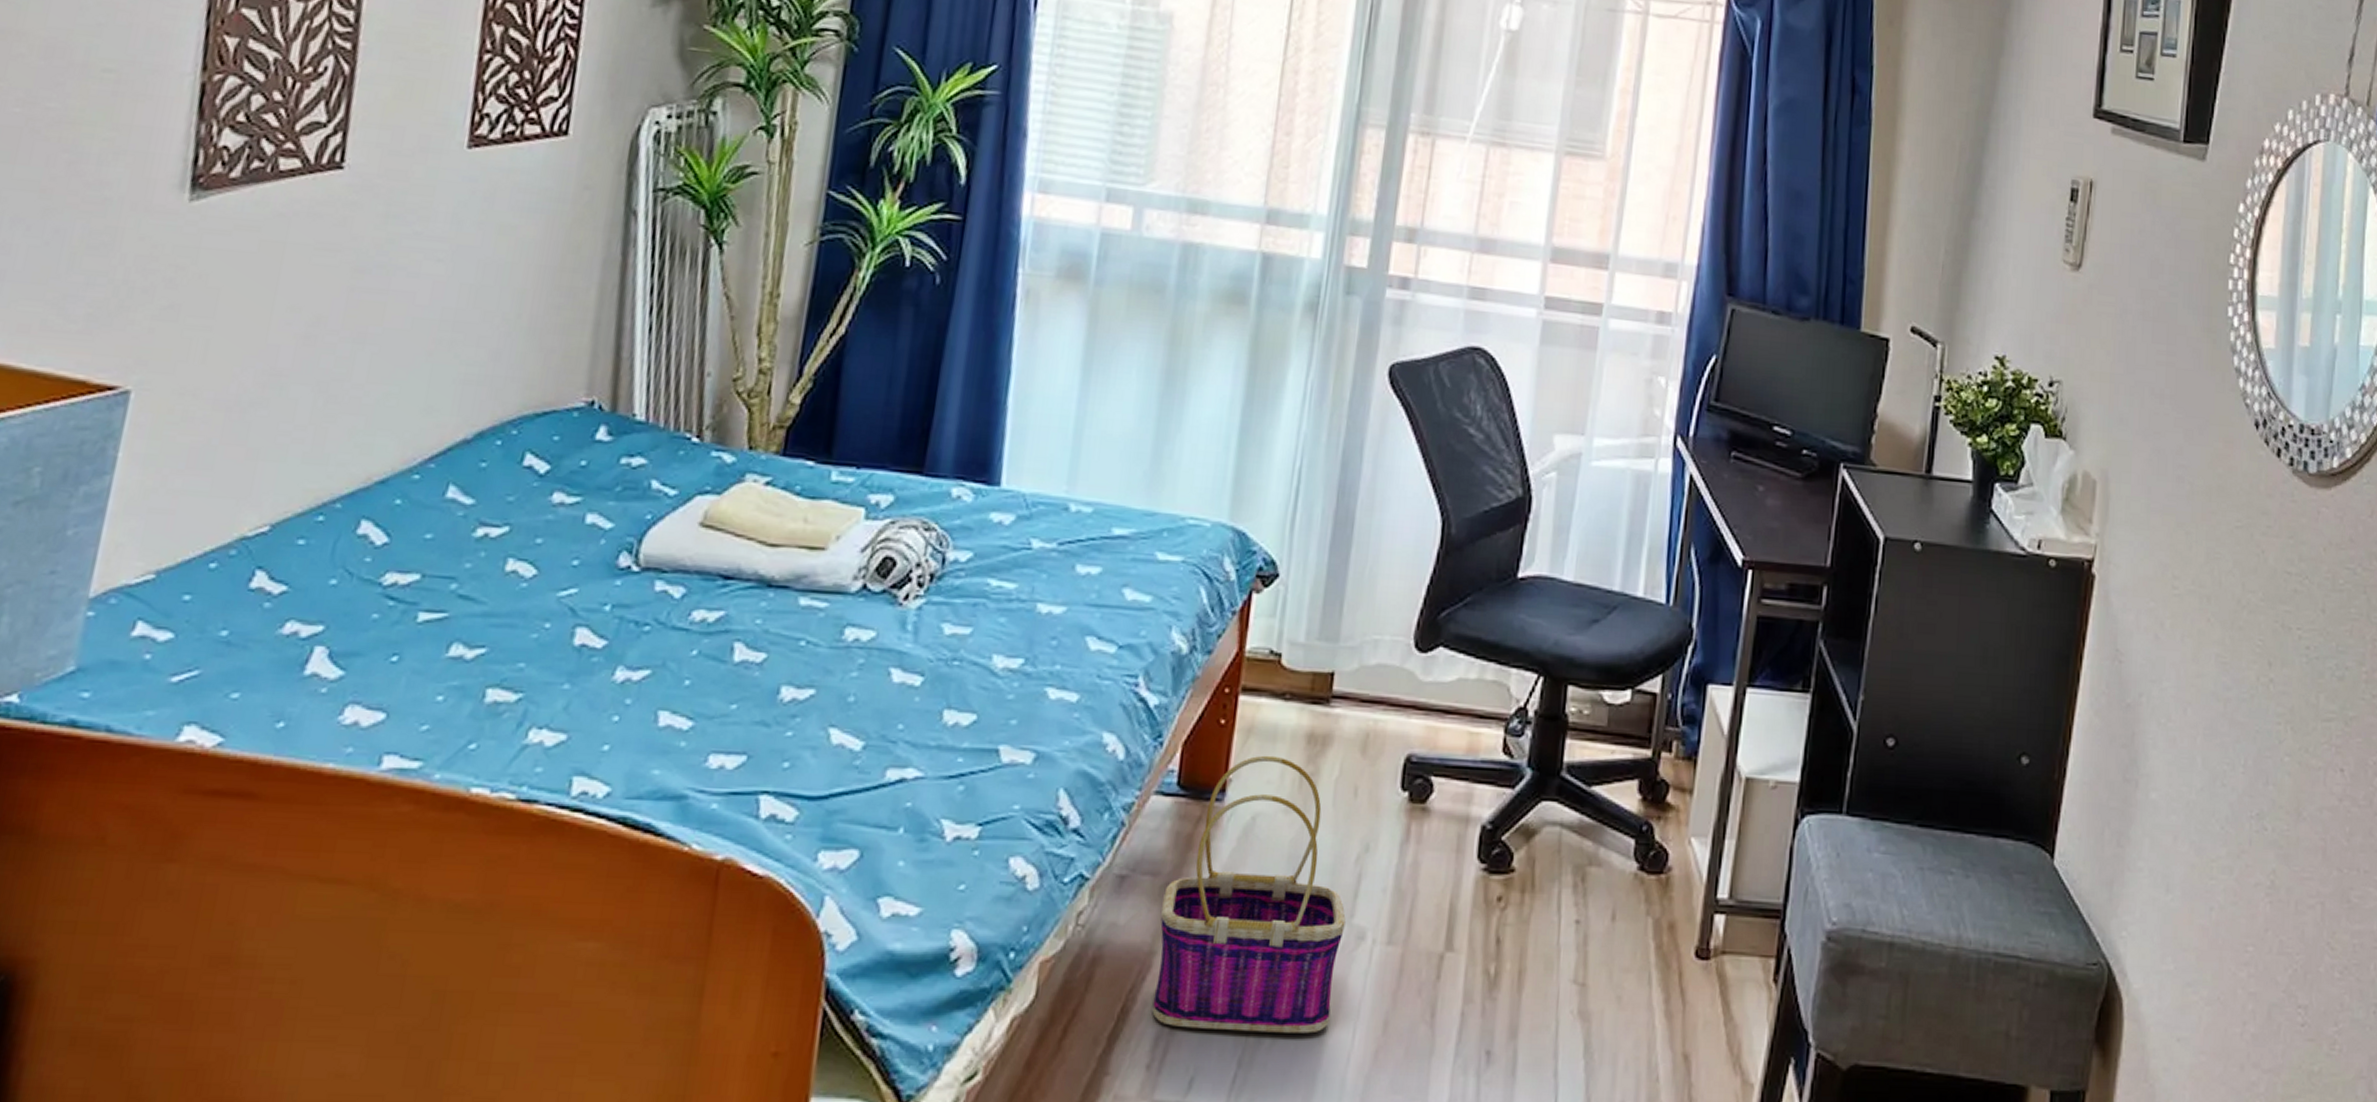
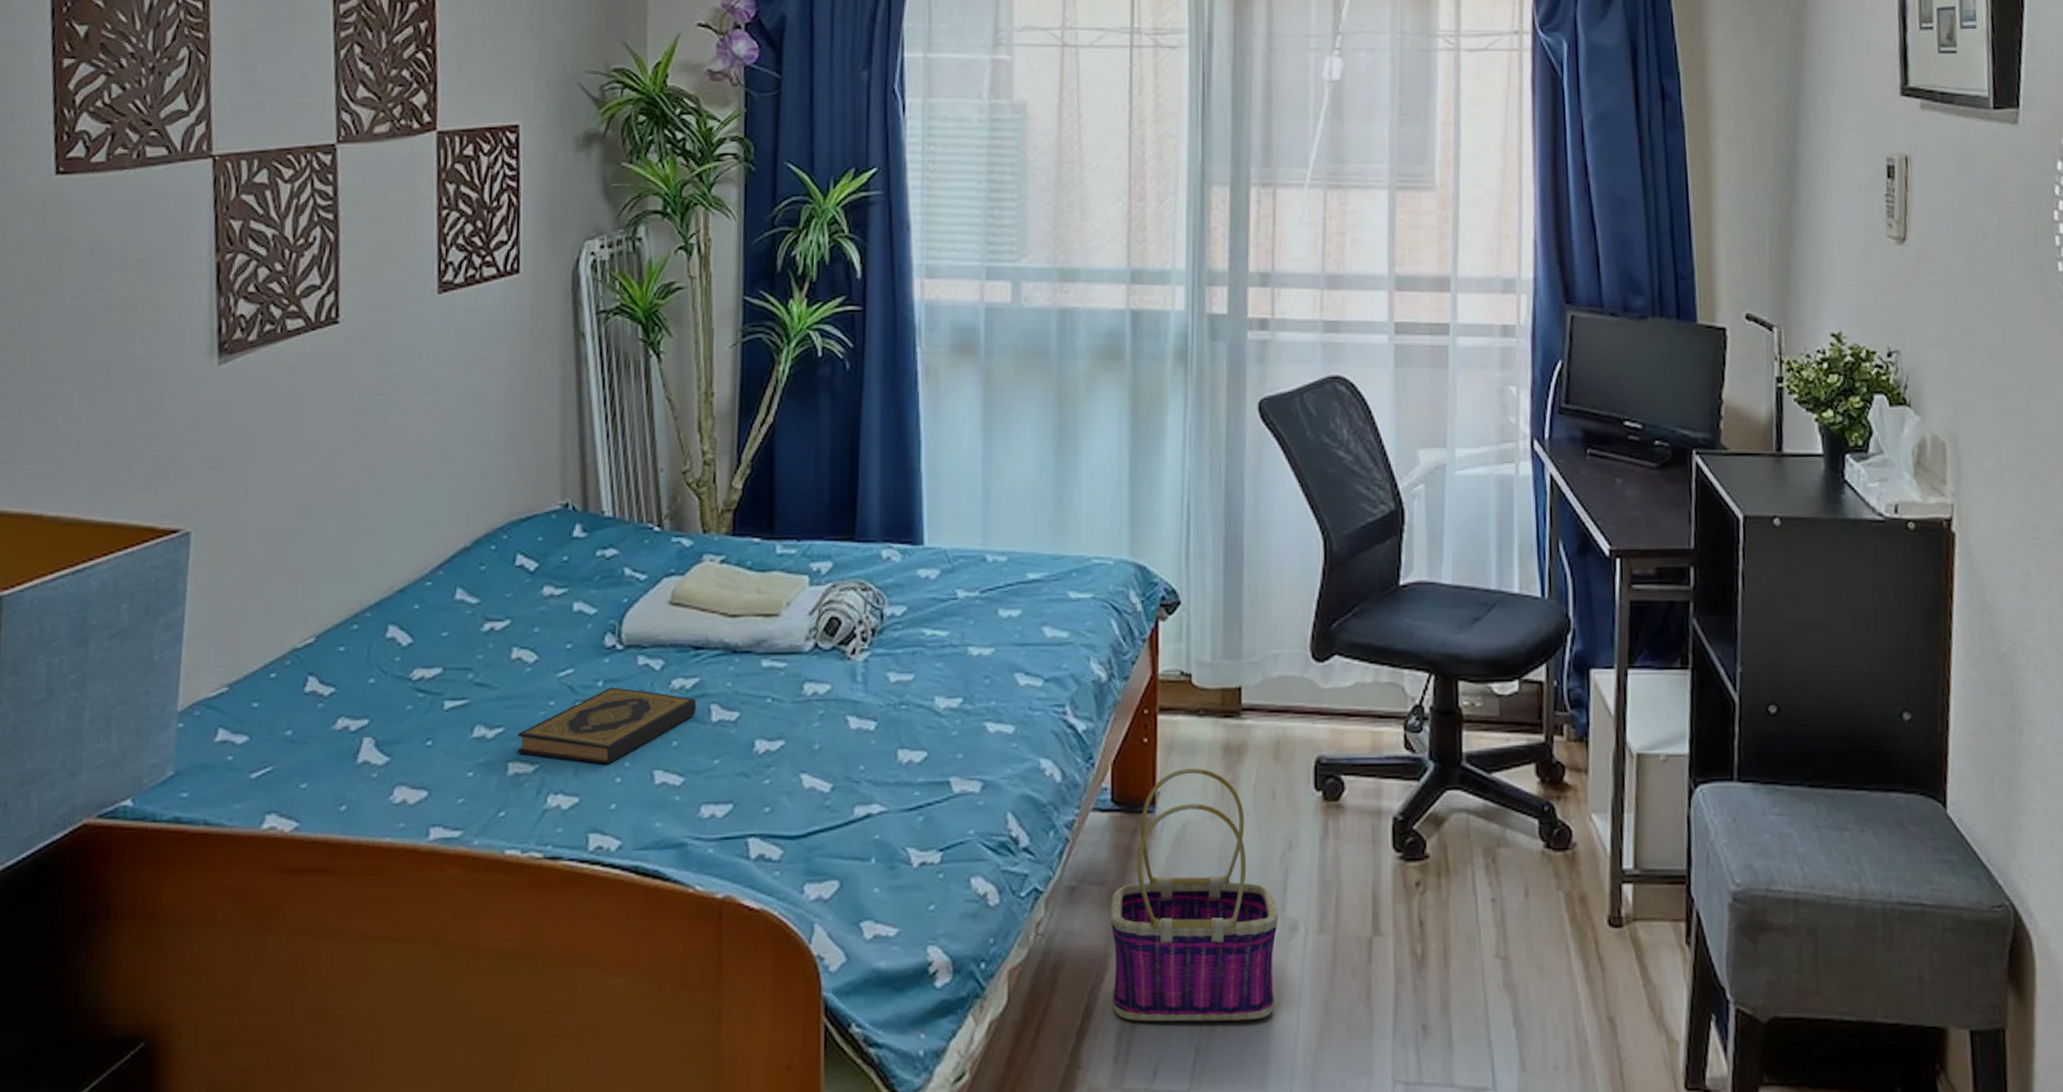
hardback book: none [499,613,719,700] -> present [517,687,697,764]

